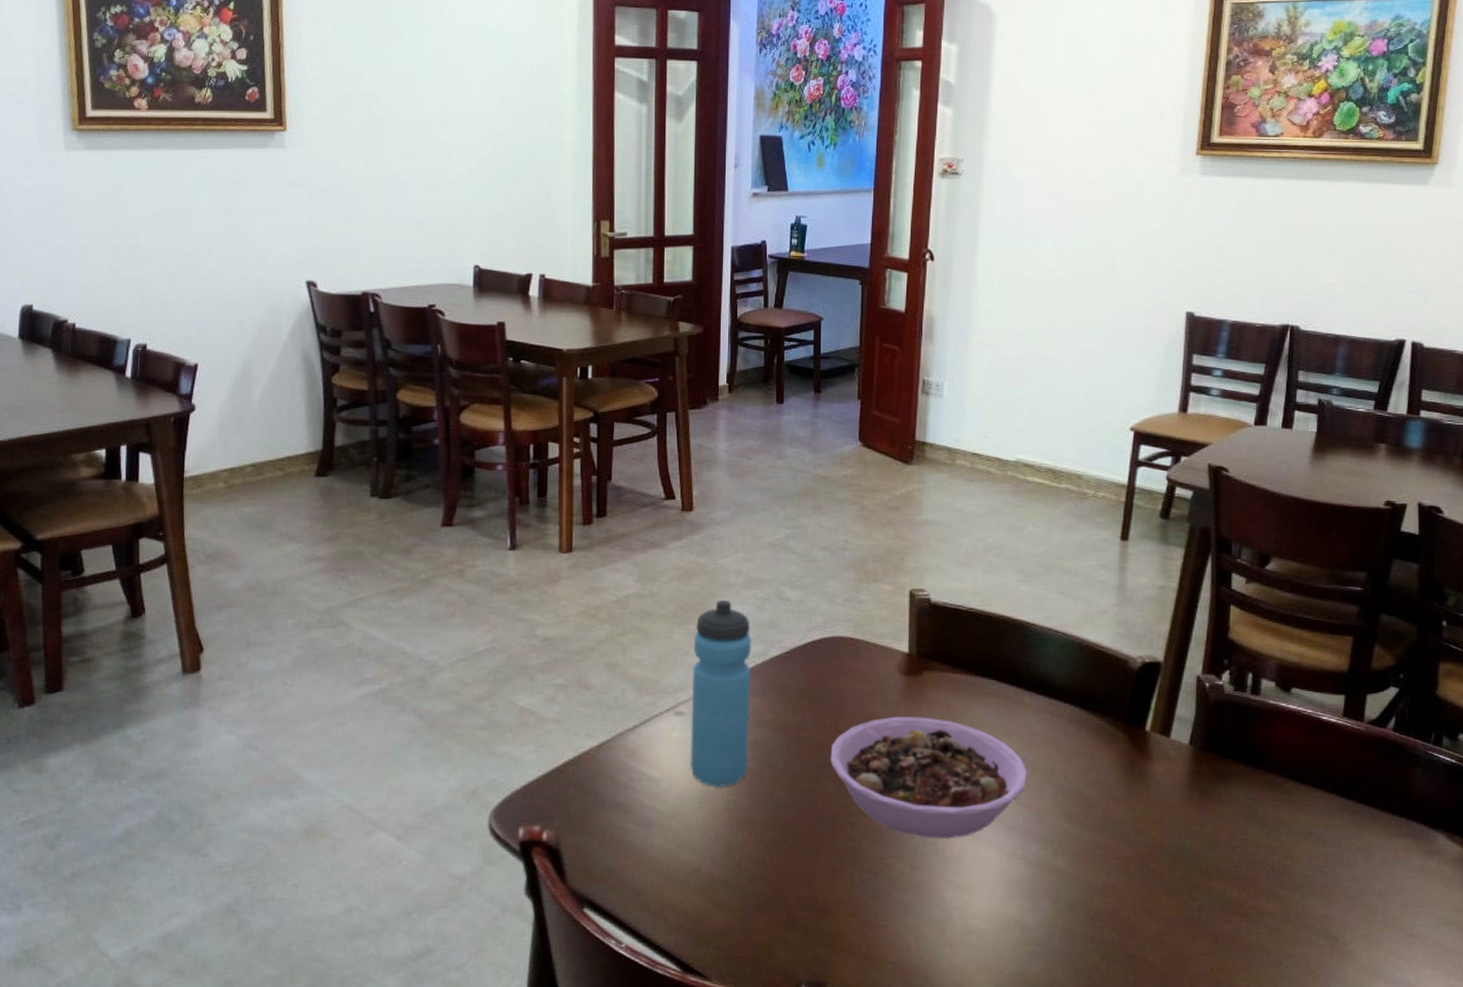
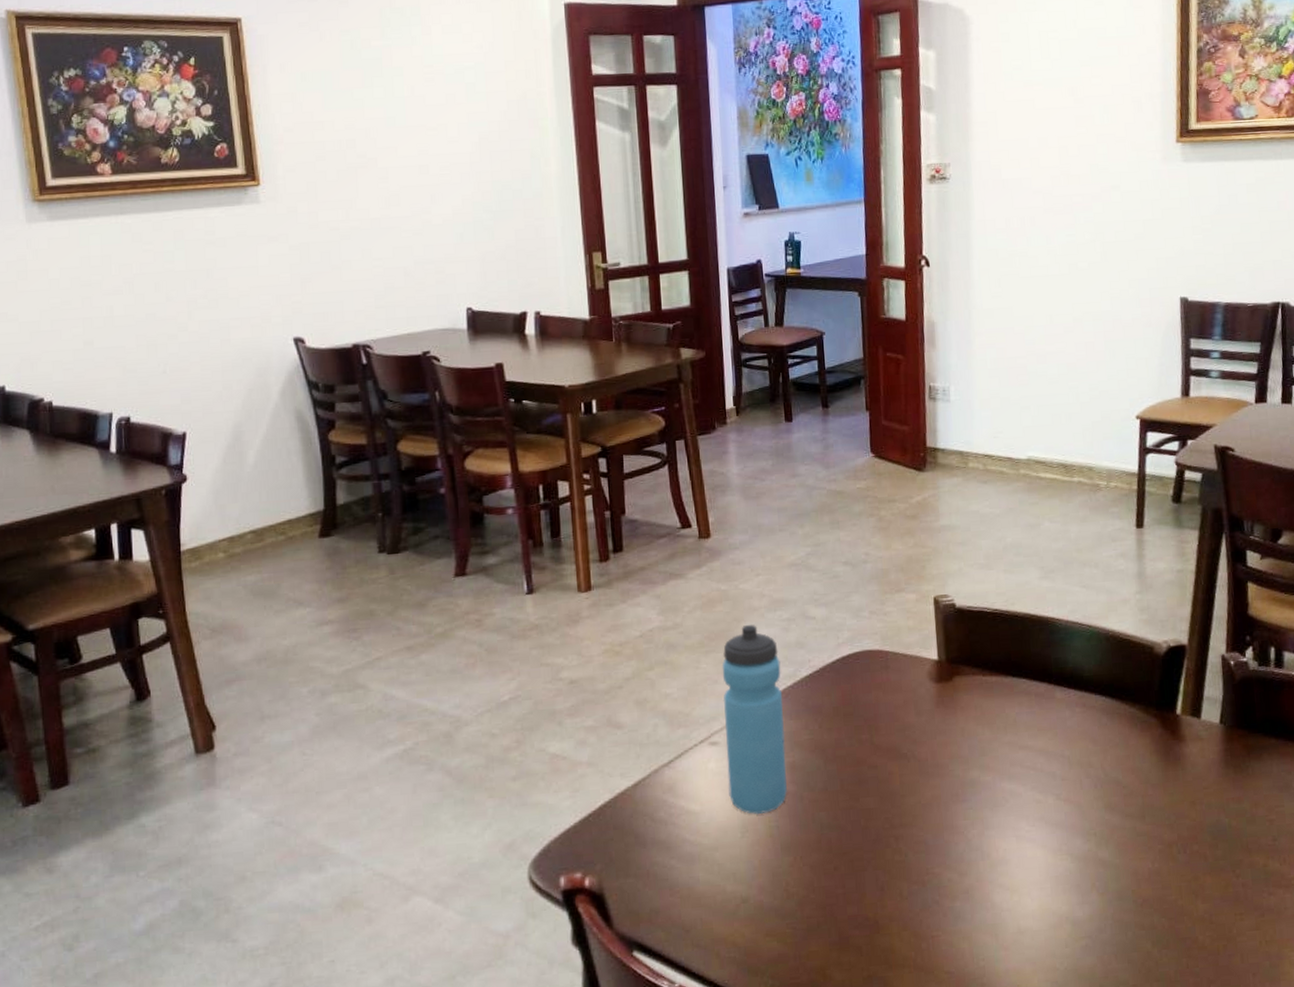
bowl: present [830,716,1028,839] -> none [868,722,1066,844]

